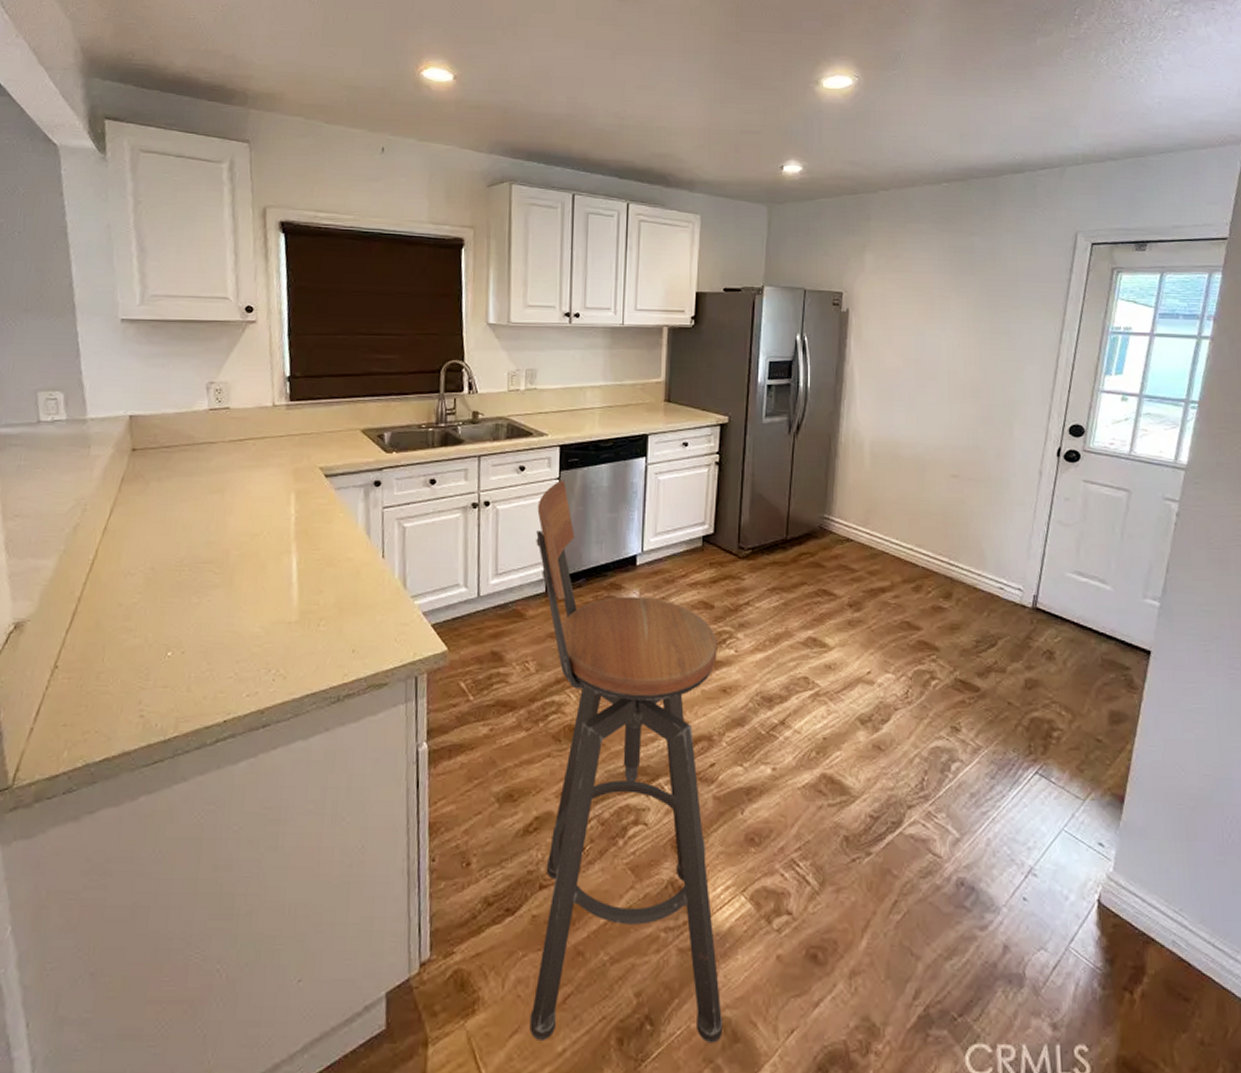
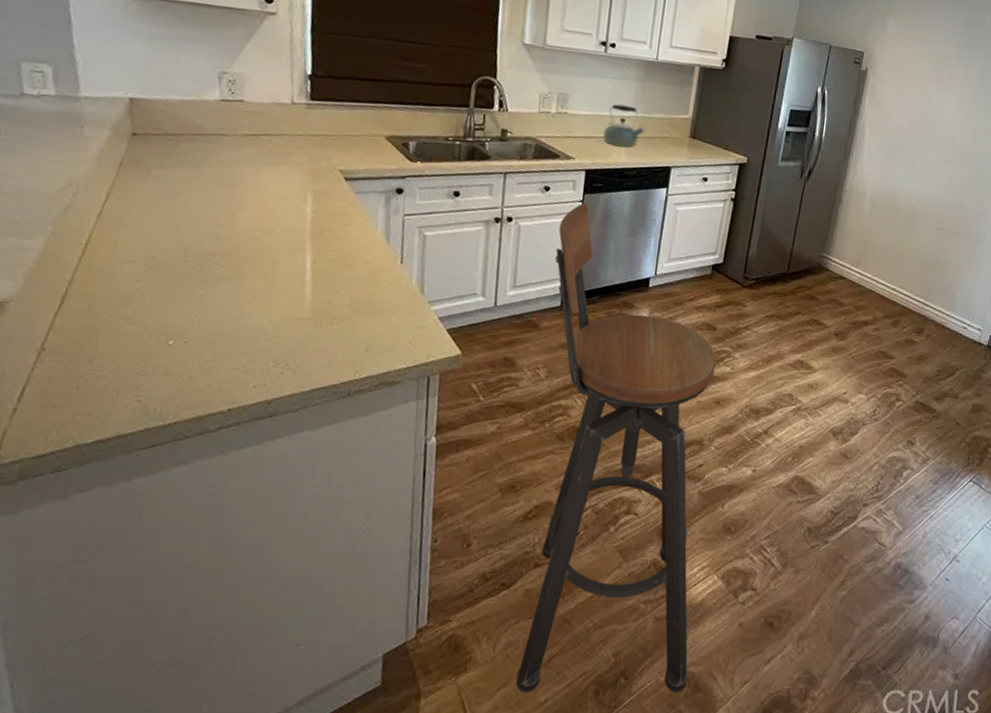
kettle: none [574,374,619,418] -> present [603,104,647,148]

